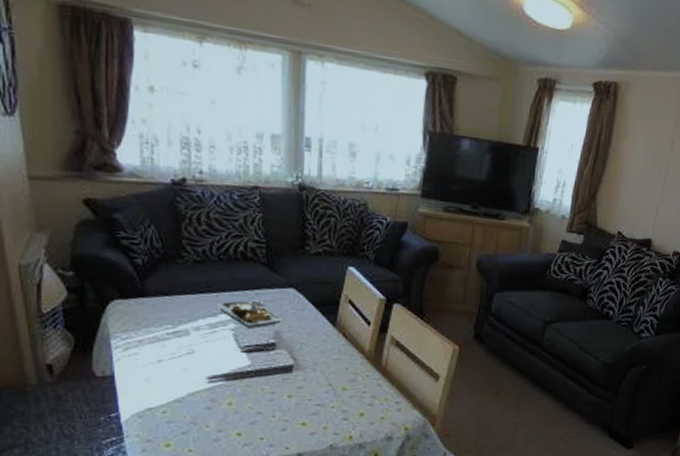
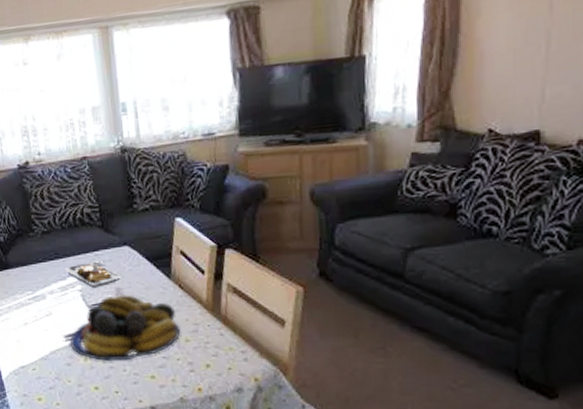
fruit bowl: none [214,338,339,407] -> present [70,295,181,362]

